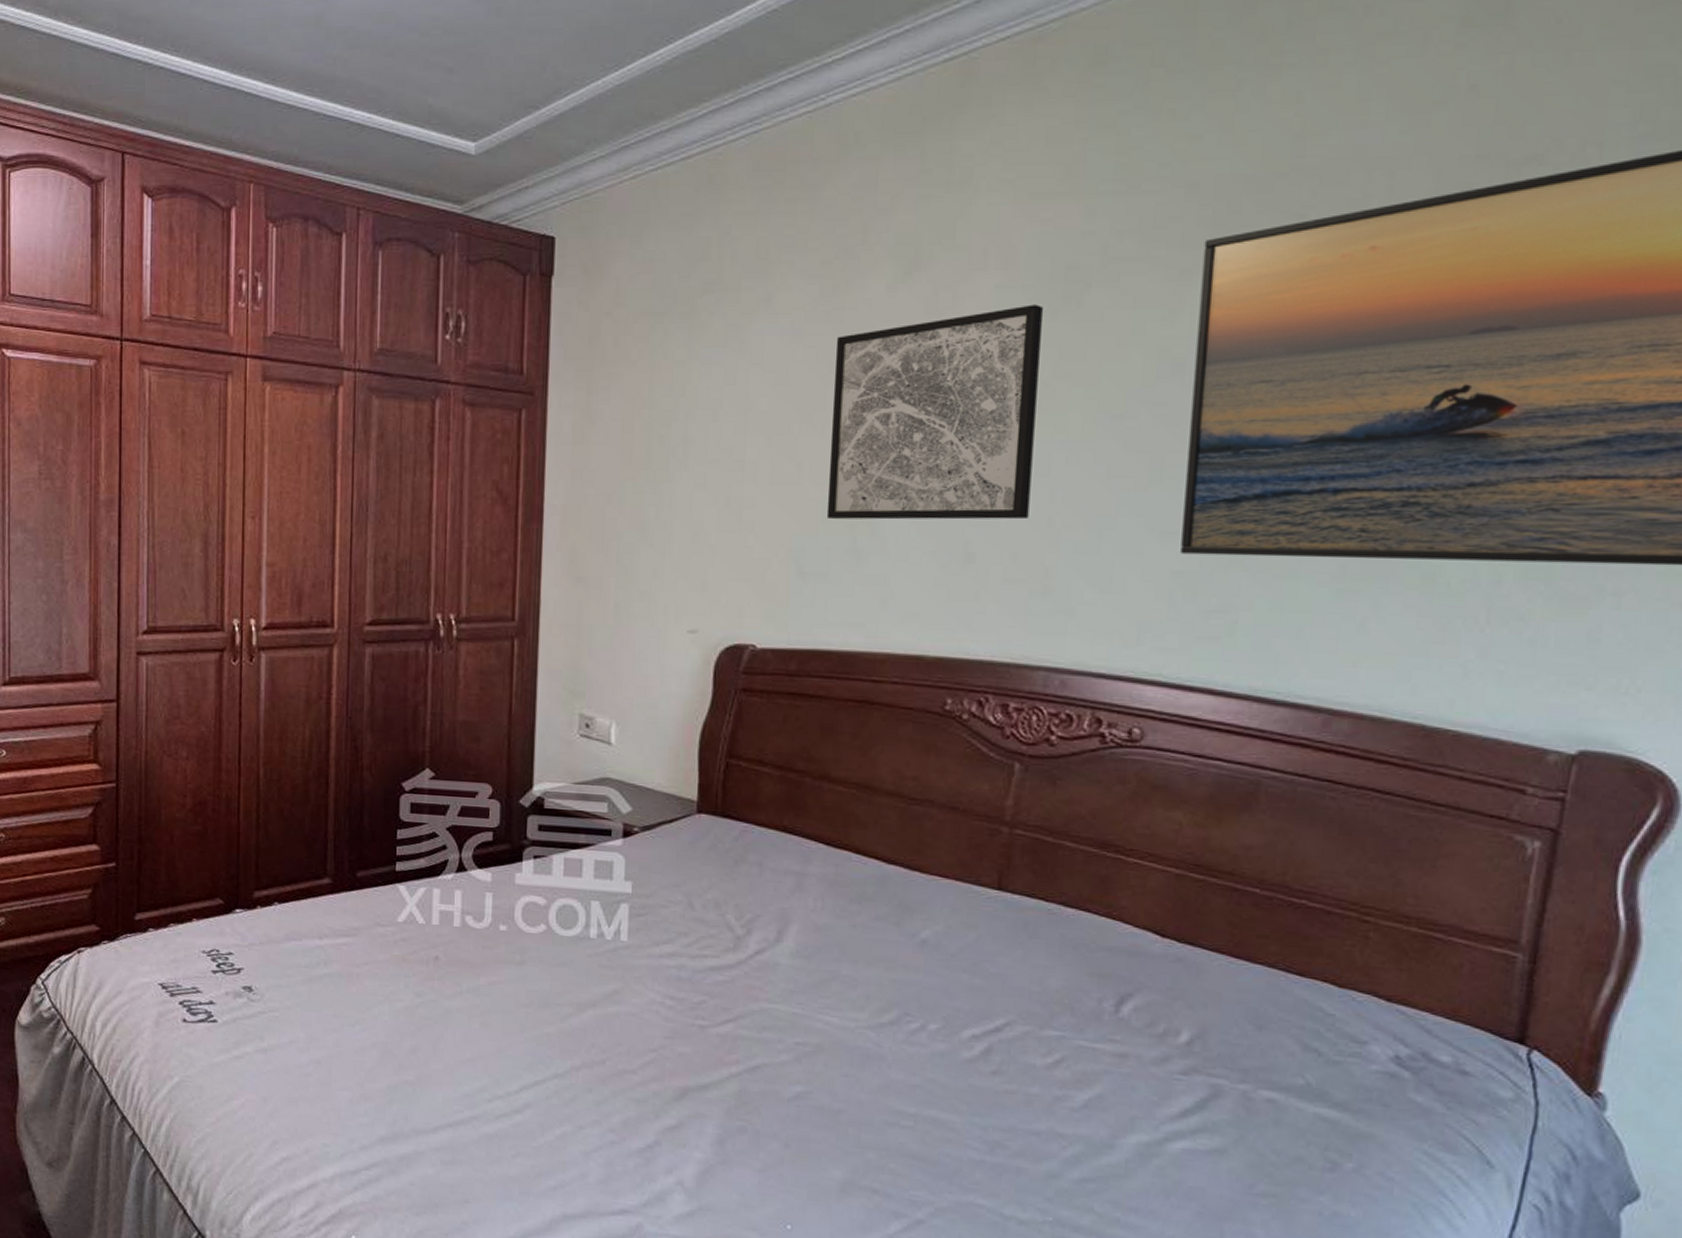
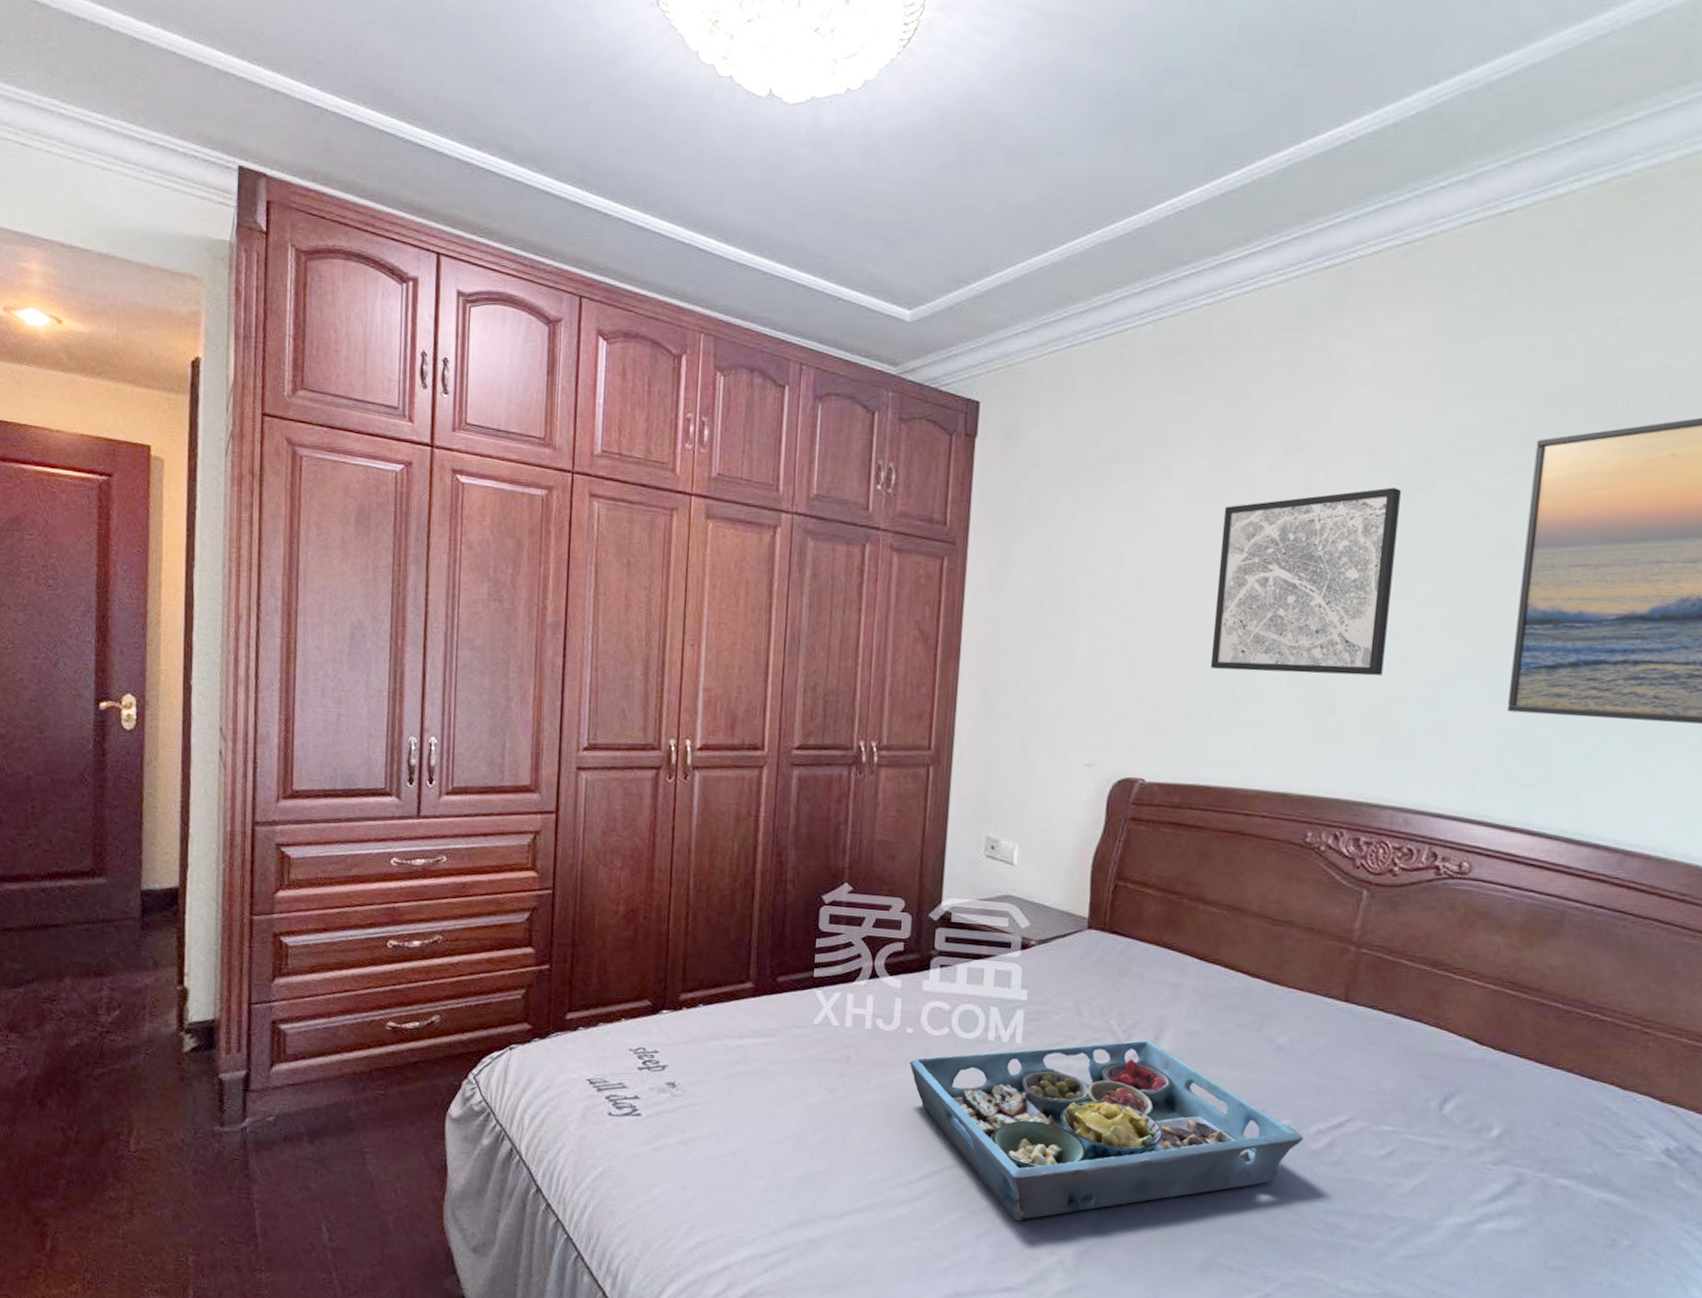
serving tray: none [504,935,955,1137] -> present [910,1040,1304,1222]

